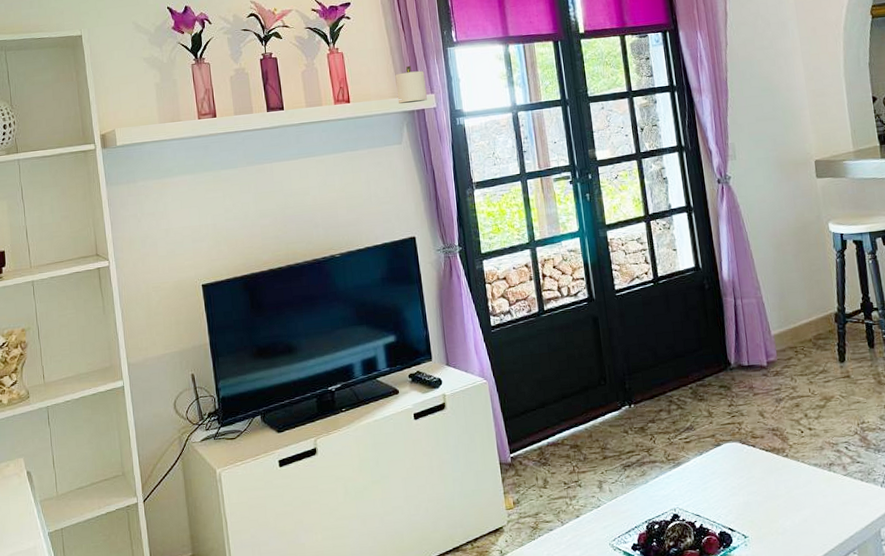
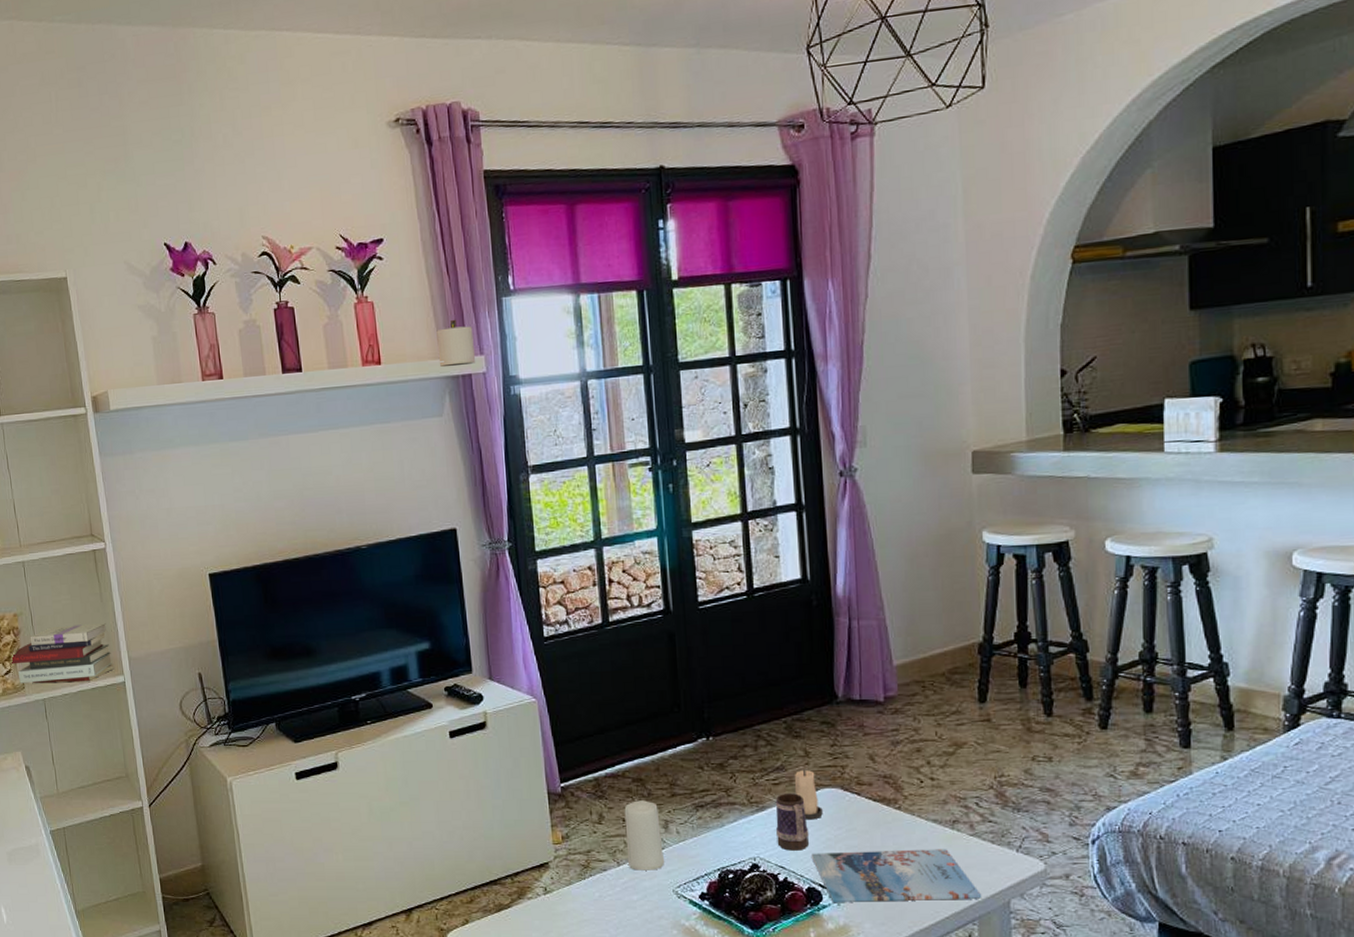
books: none [16,332,114,393] -> present [10,622,114,683]
candle: none [564,464,602,528] -> present [624,800,665,871]
mug: none [688,449,718,500] -> present [775,793,810,851]
candle: none [701,427,727,472] -> present [794,769,823,820]
magazine: none [721,489,858,543] -> present [812,849,981,902]

